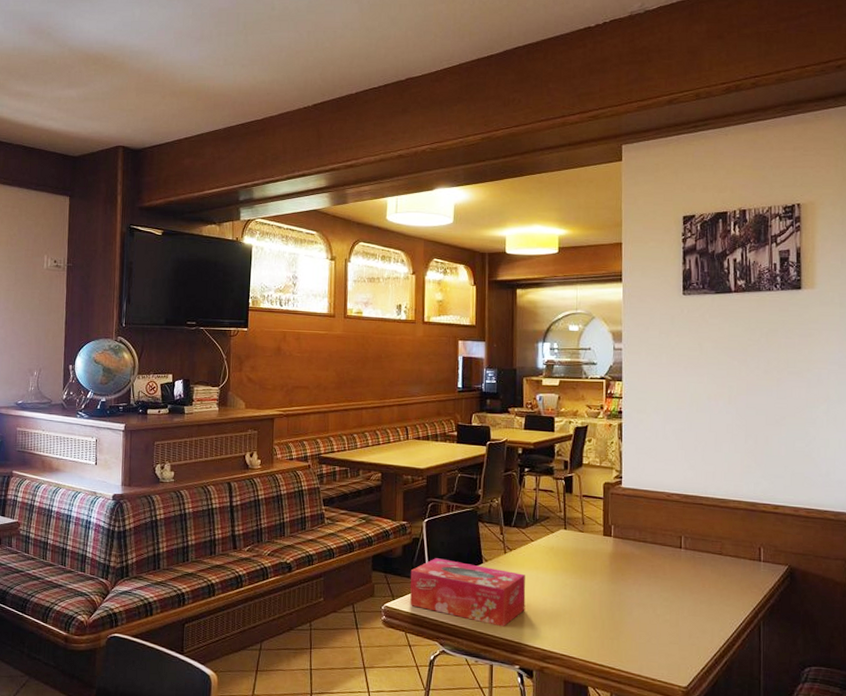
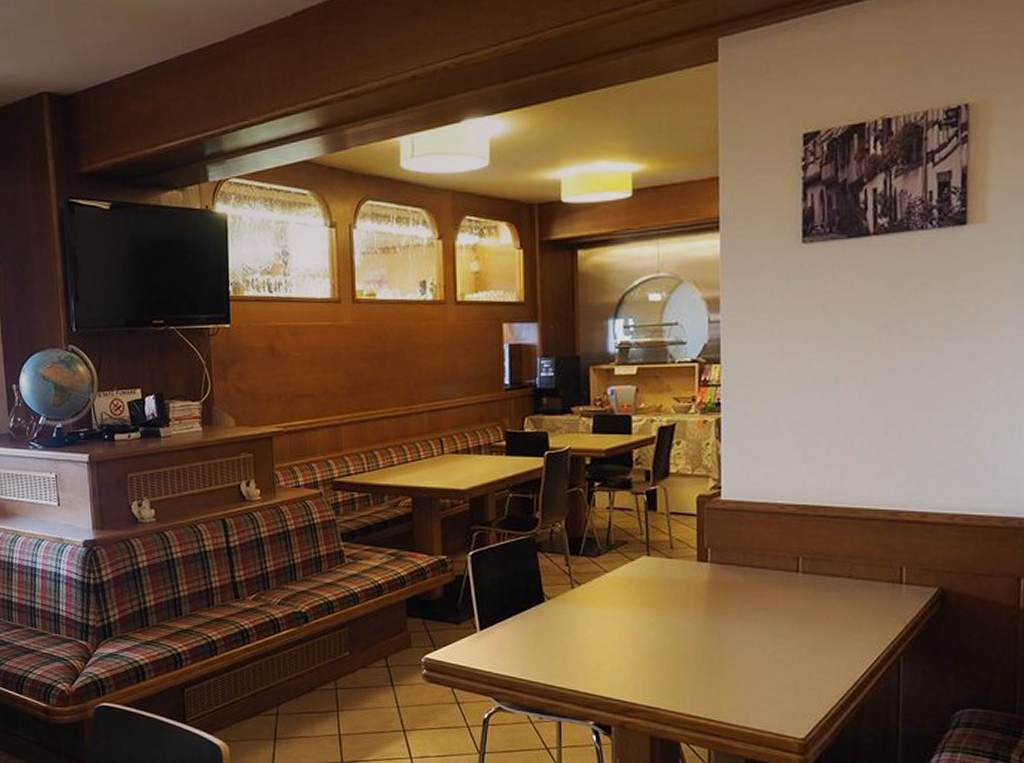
tissue box: present [410,558,526,627] -> none [454,598,600,677]

